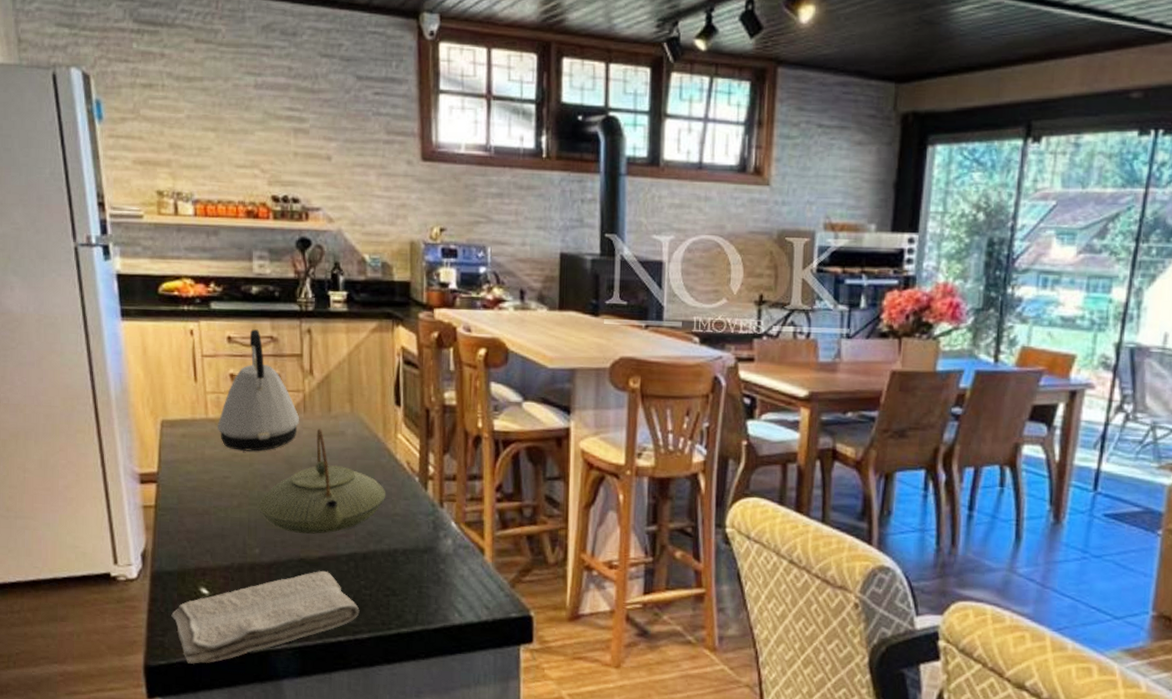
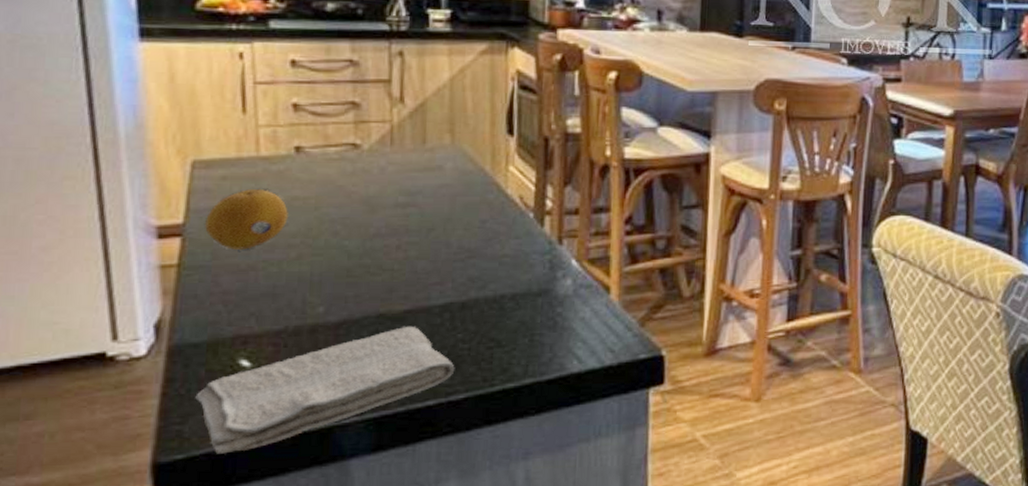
fruit: none [172,445,230,497] -> present [205,188,288,250]
kettle: present [217,329,300,451] -> none [271,51,385,193]
teapot: present [258,428,386,534] -> none [325,163,493,284]

